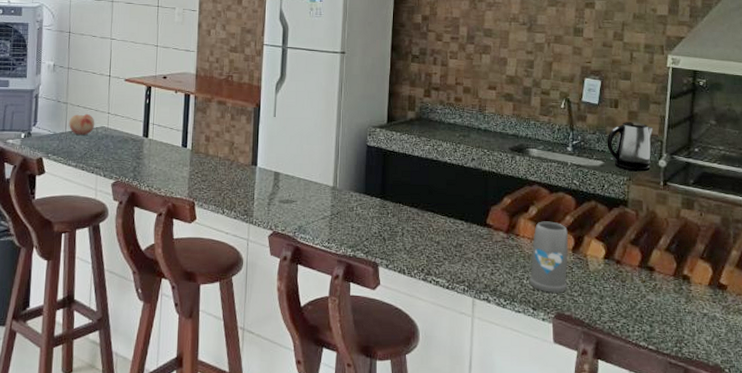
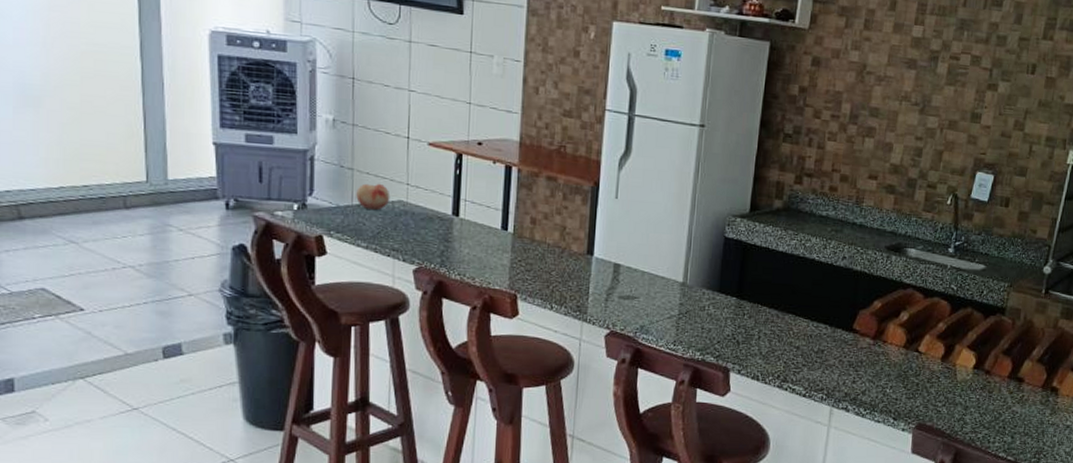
beer mug: present [529,221,568,293] -> none [892,327,939,403]
kettle: present [607,121,652,172] -> none [991,222,1042,279]

